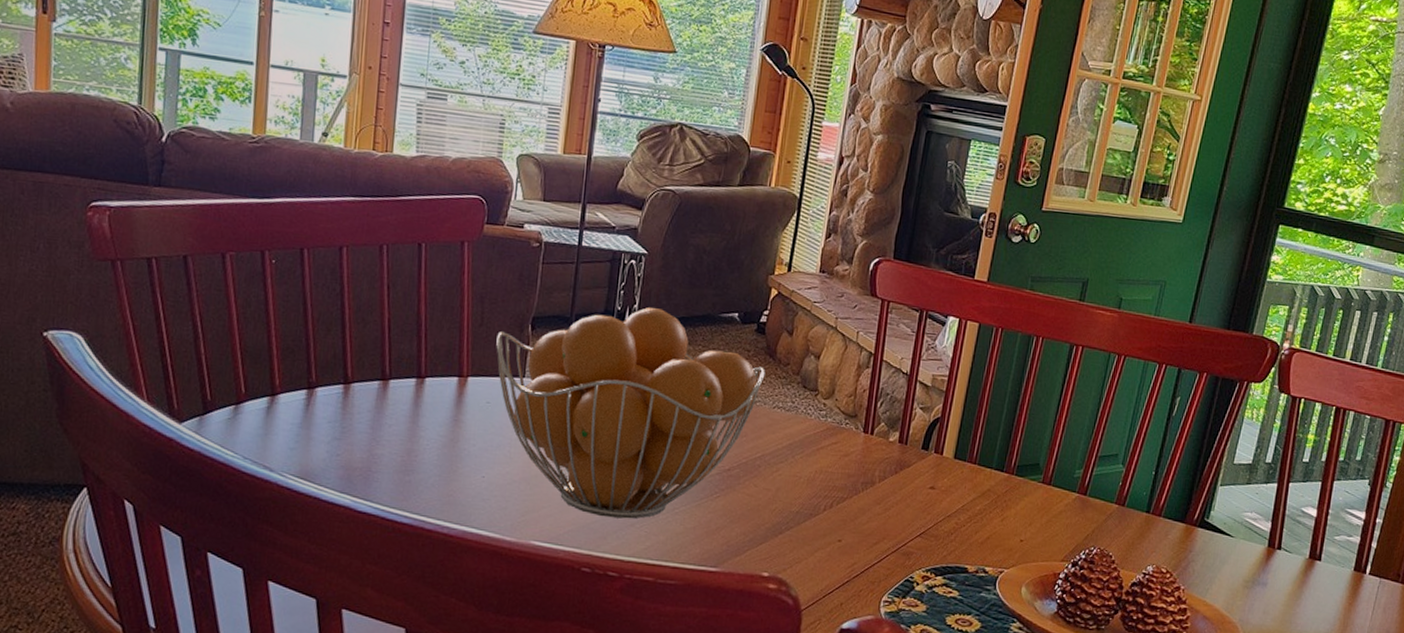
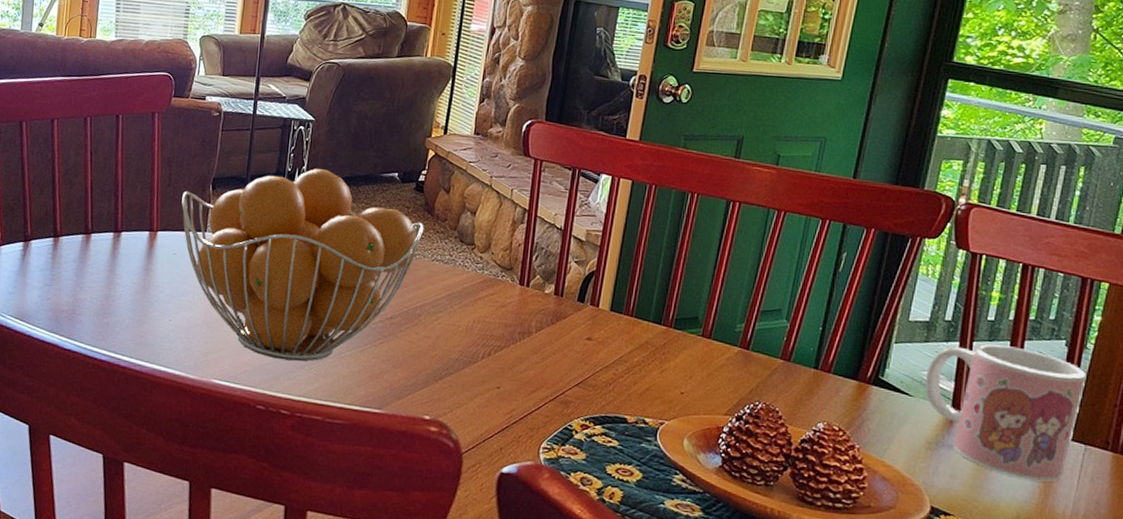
mug: none [1244,485,1385,614] -> present [924,344,1087,482]

